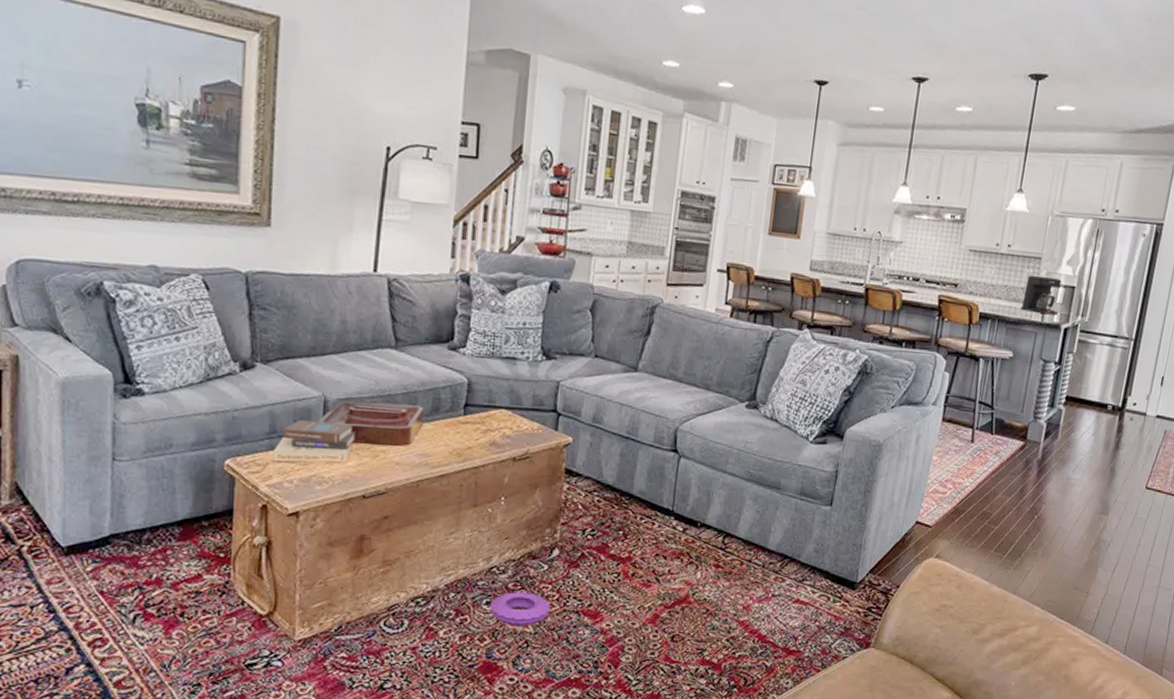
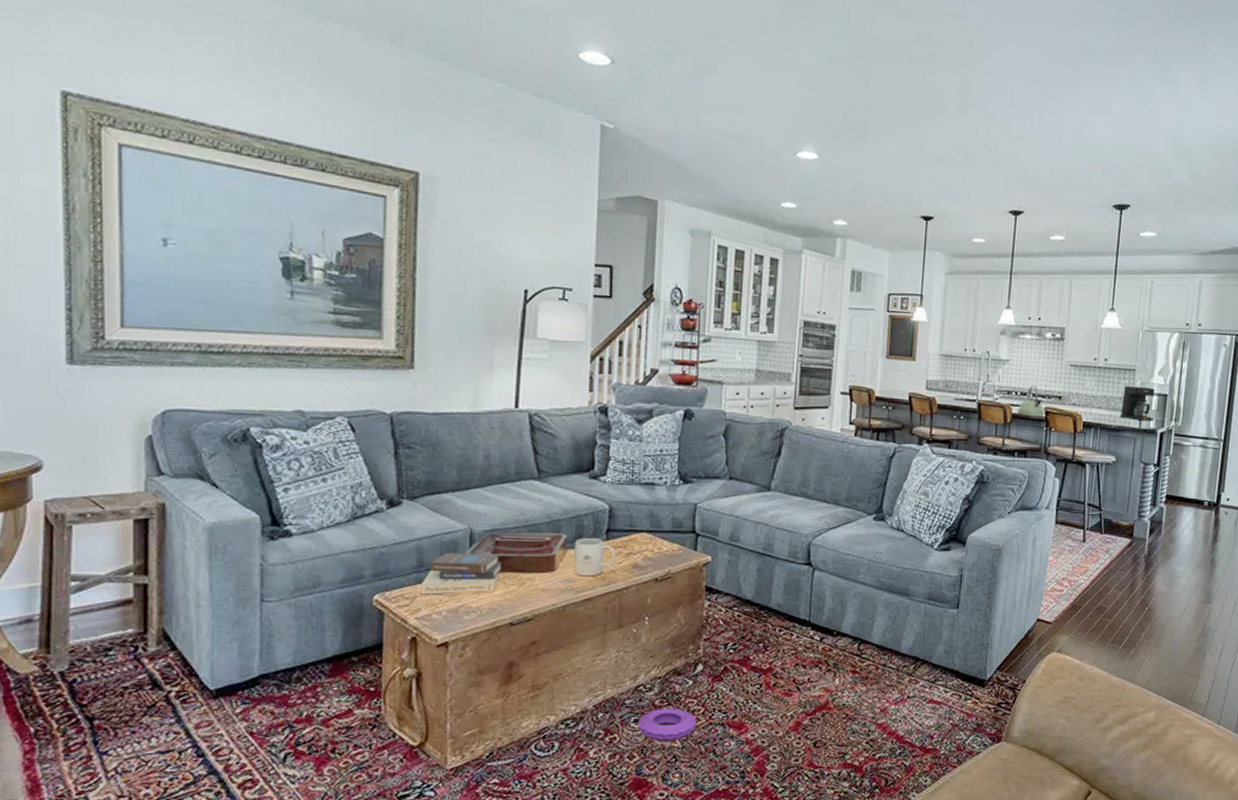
mug: none [428,411,474,452] -> present [573,537,616,577]
kettle: none [907,270,938,305] -> present [1017,385,1045,416]

